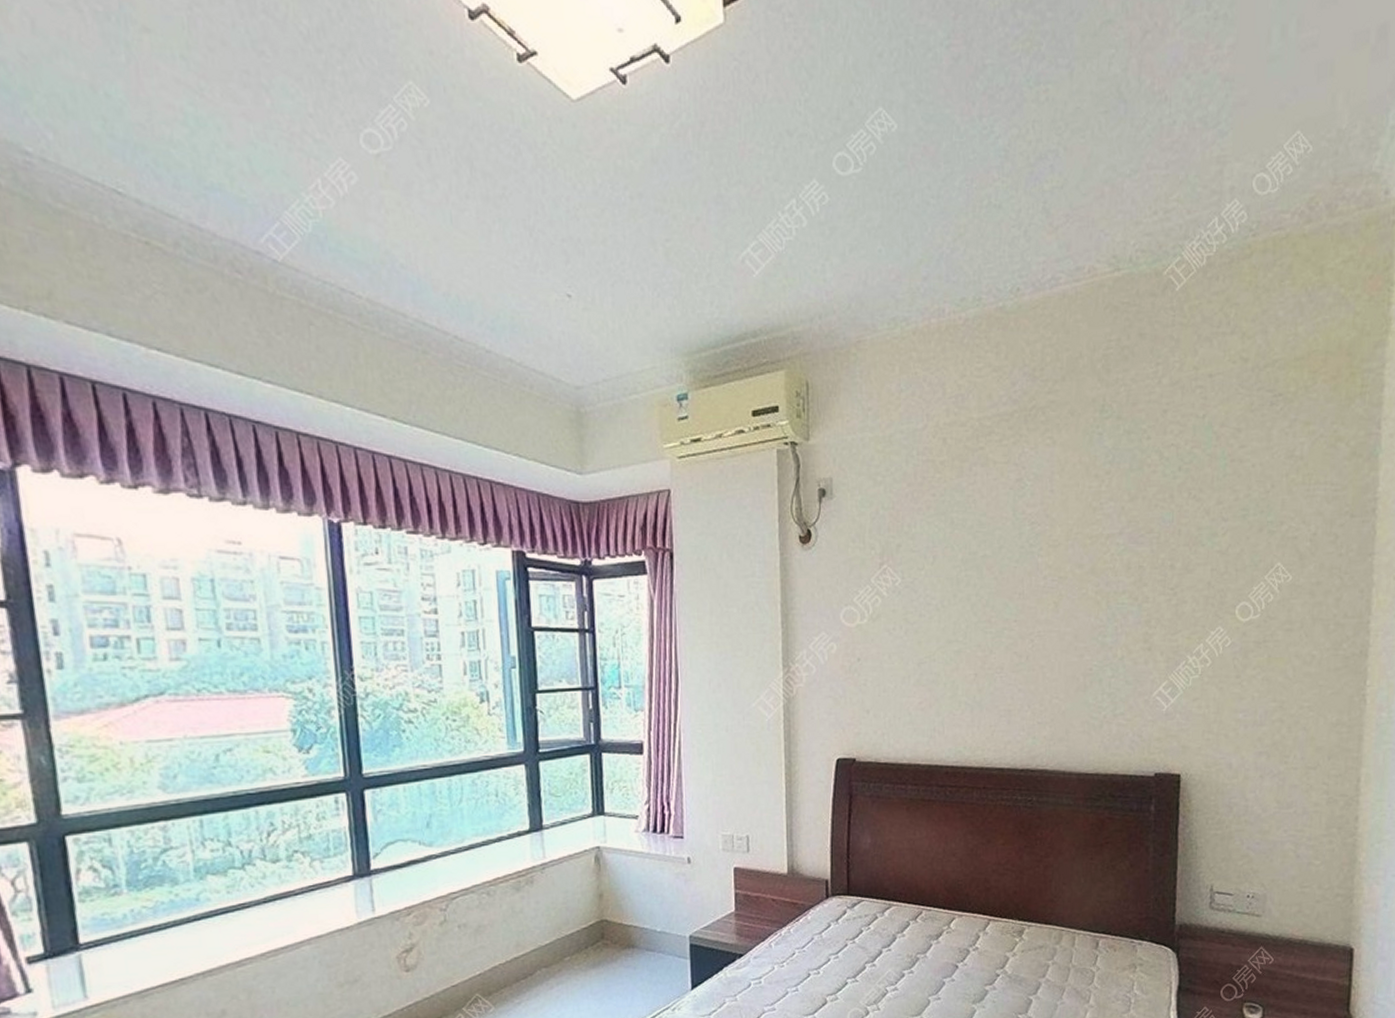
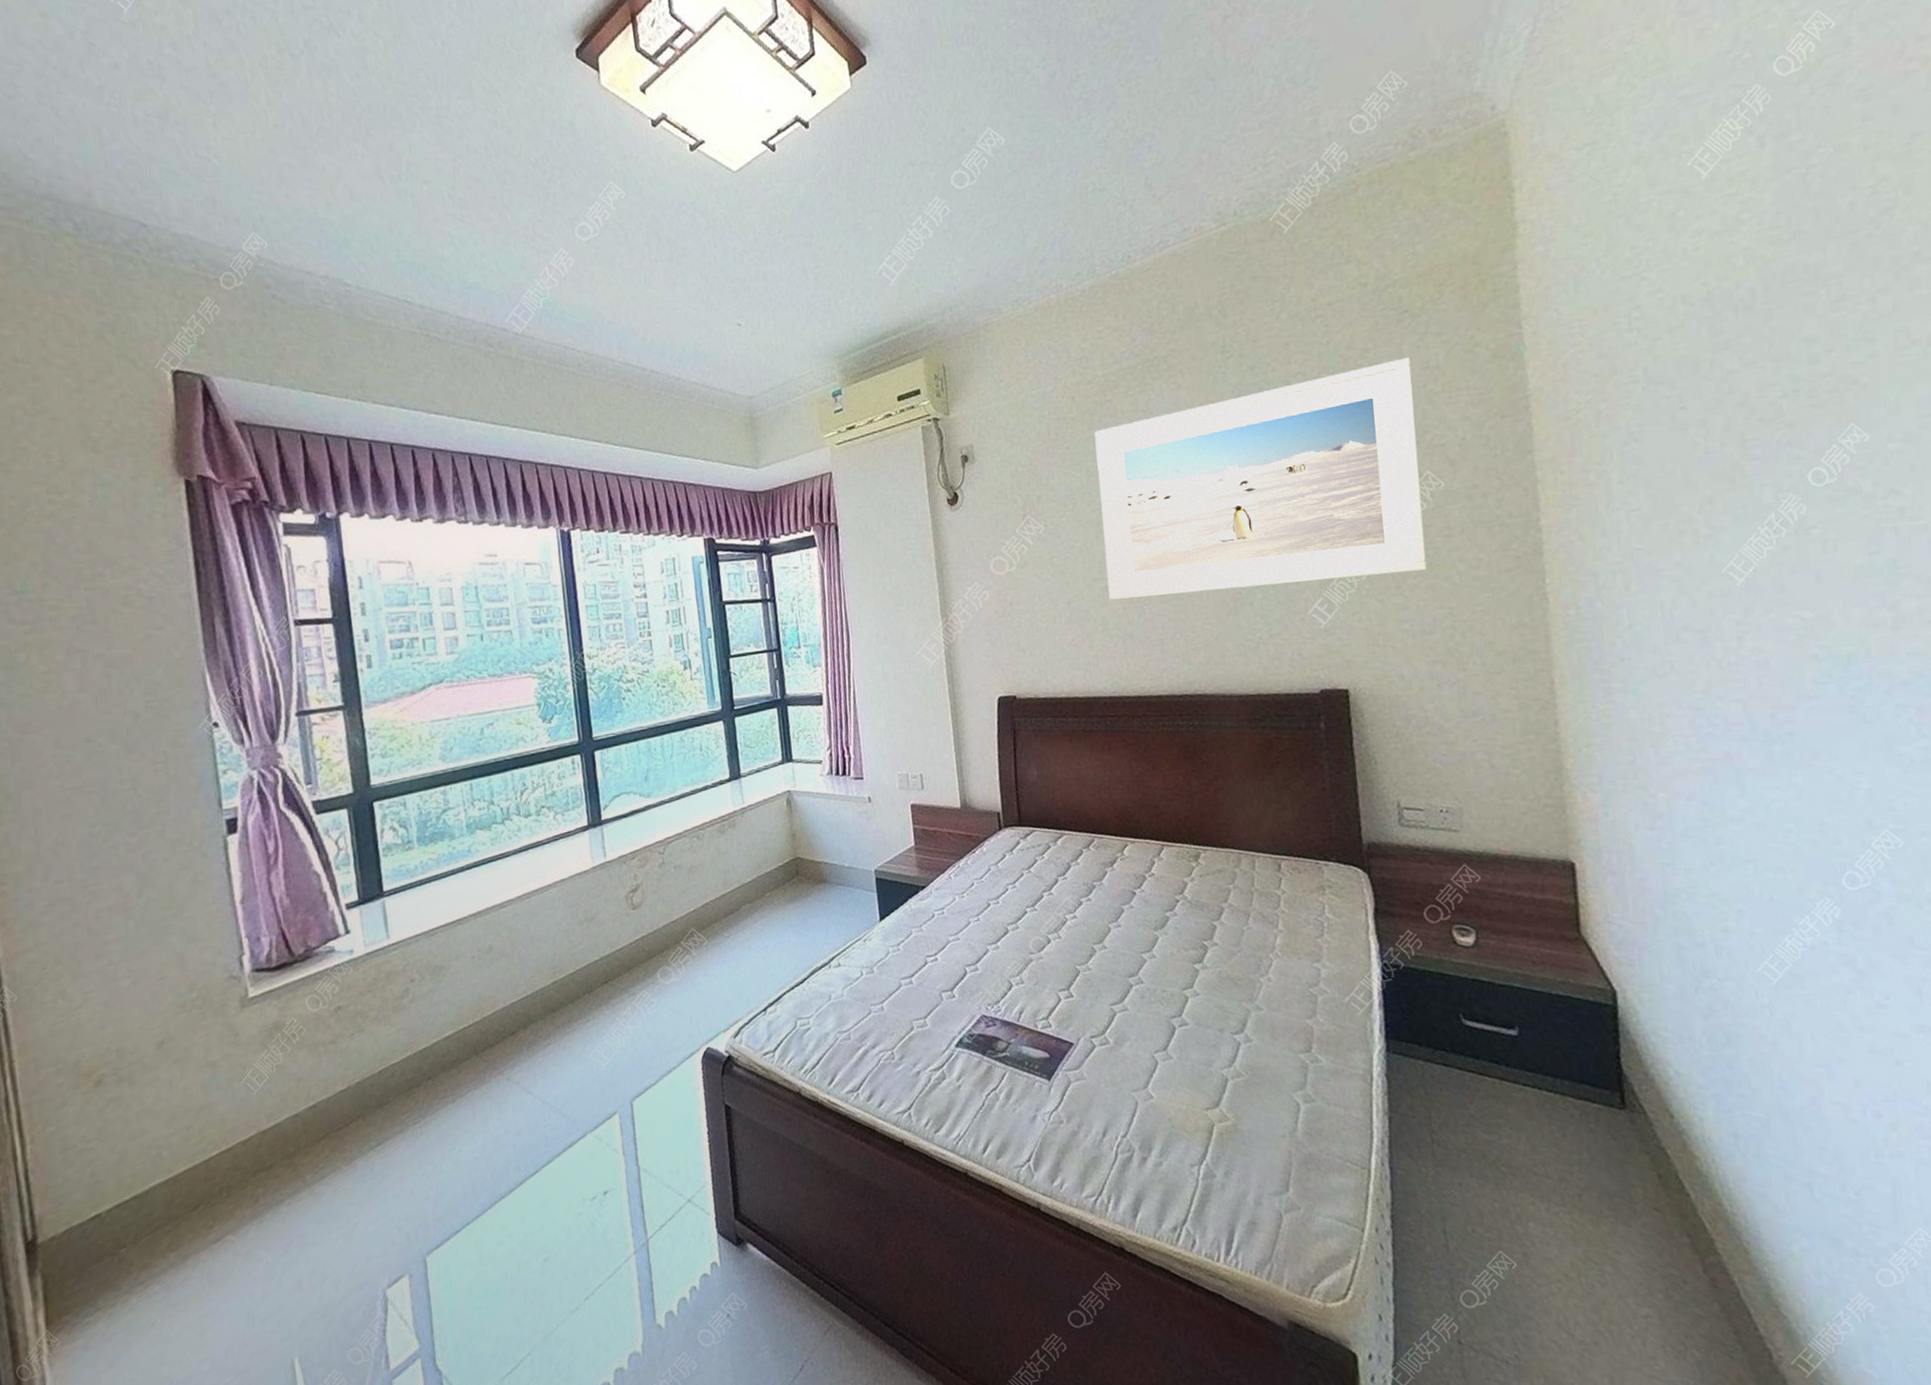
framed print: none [961,443,1278,665] -> present [1094,357,1427,600]

